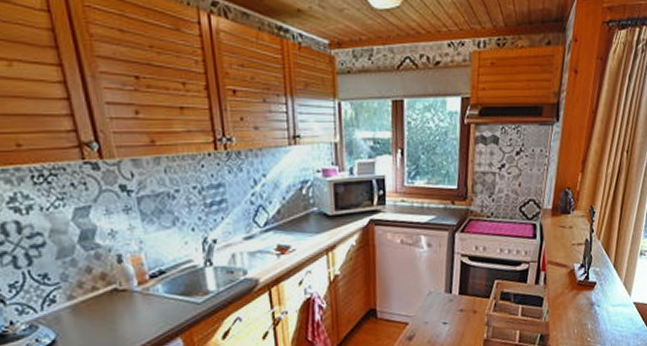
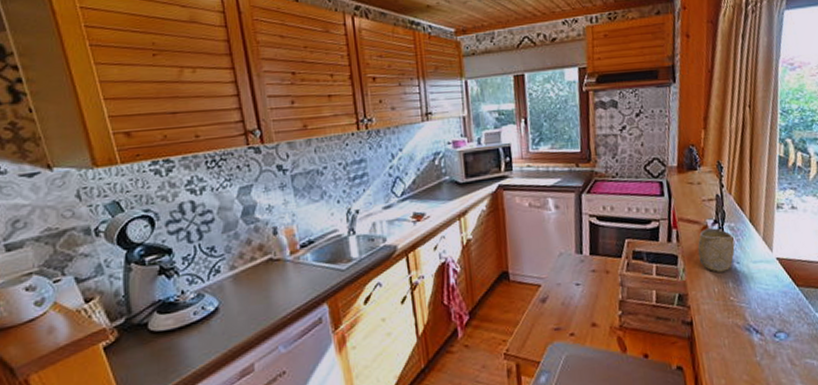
cup: none [563,272,597,315] -> present [697,228,735,272]

